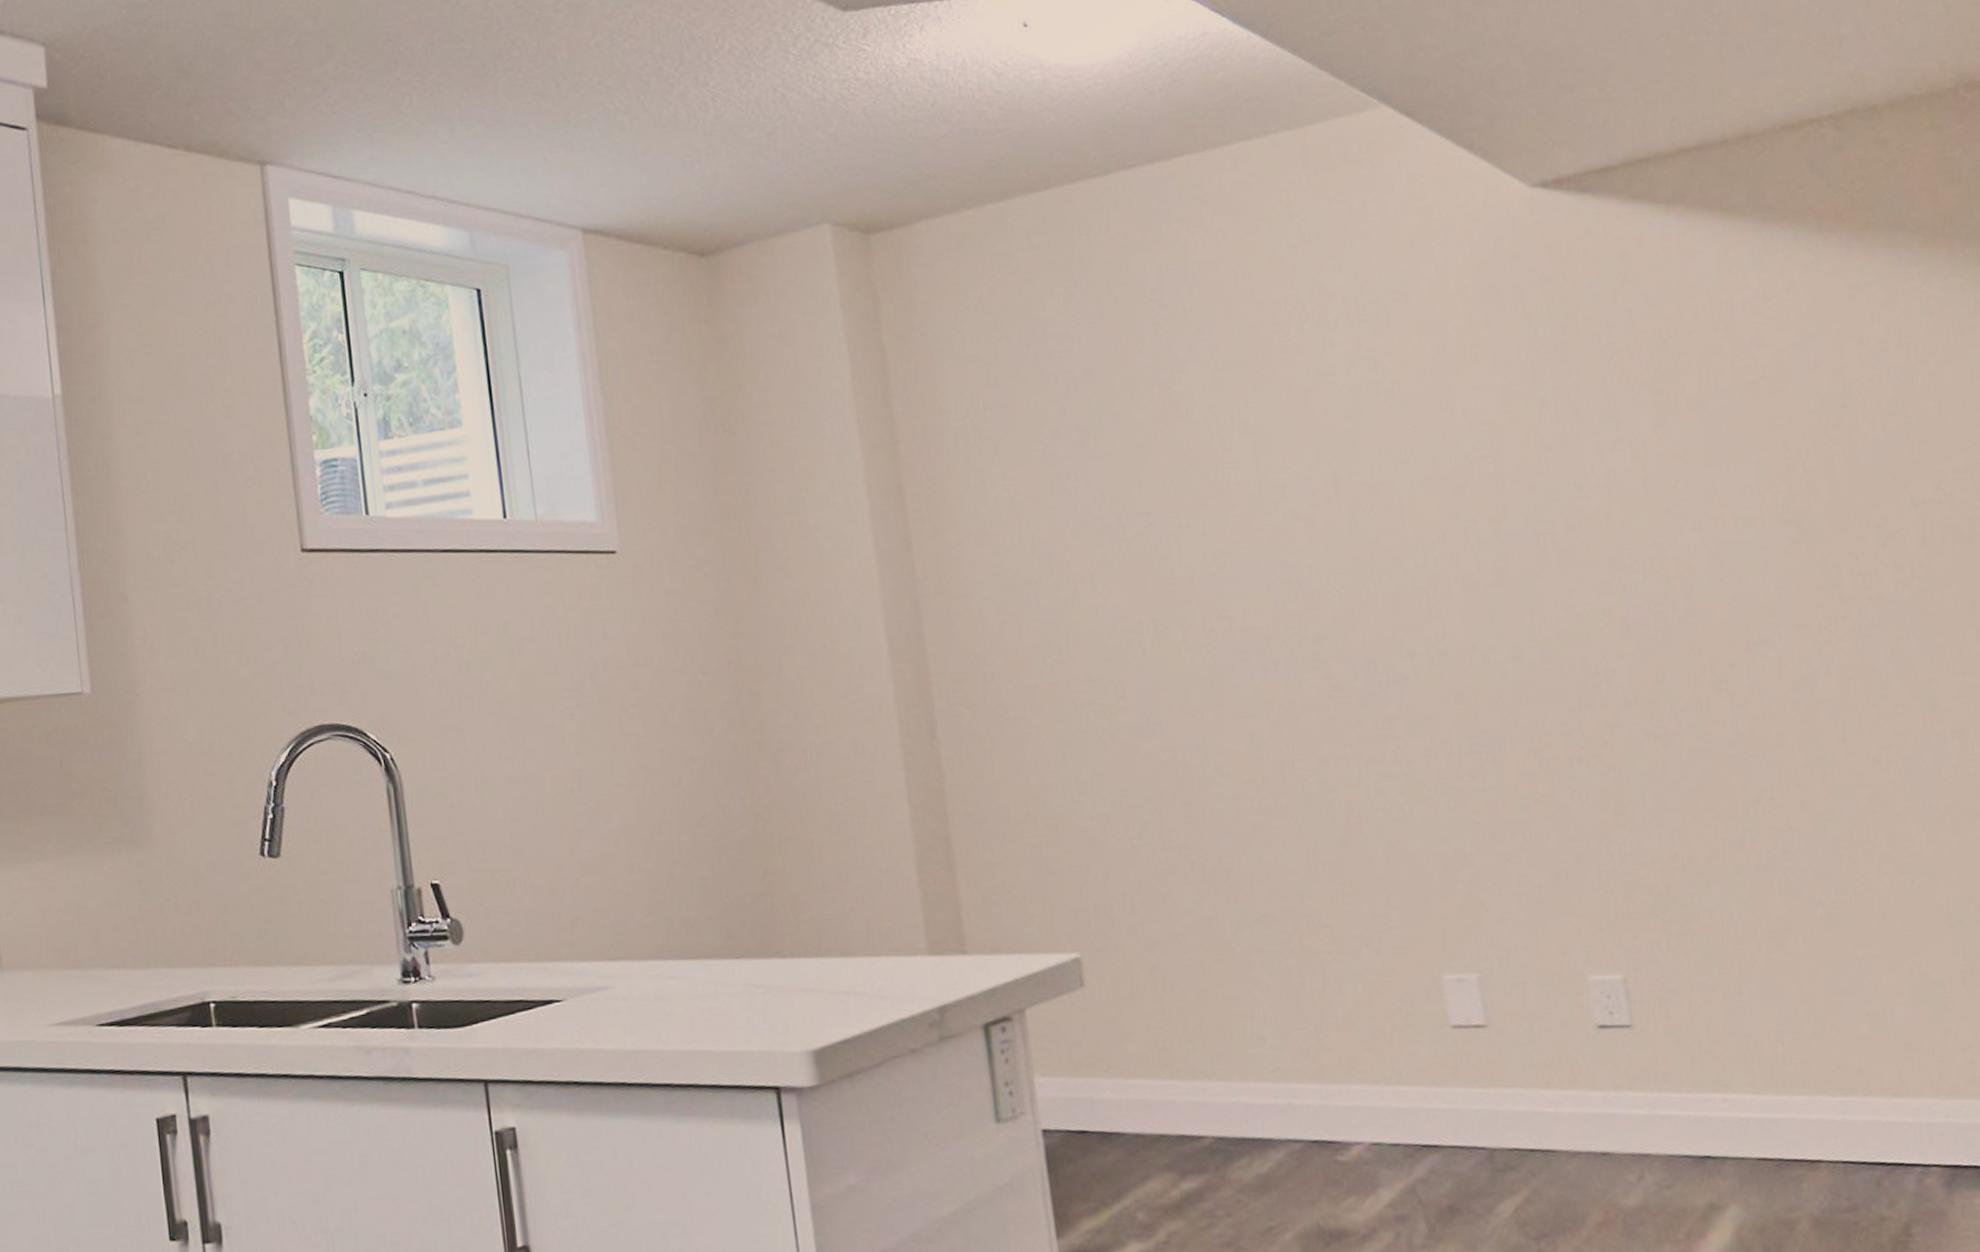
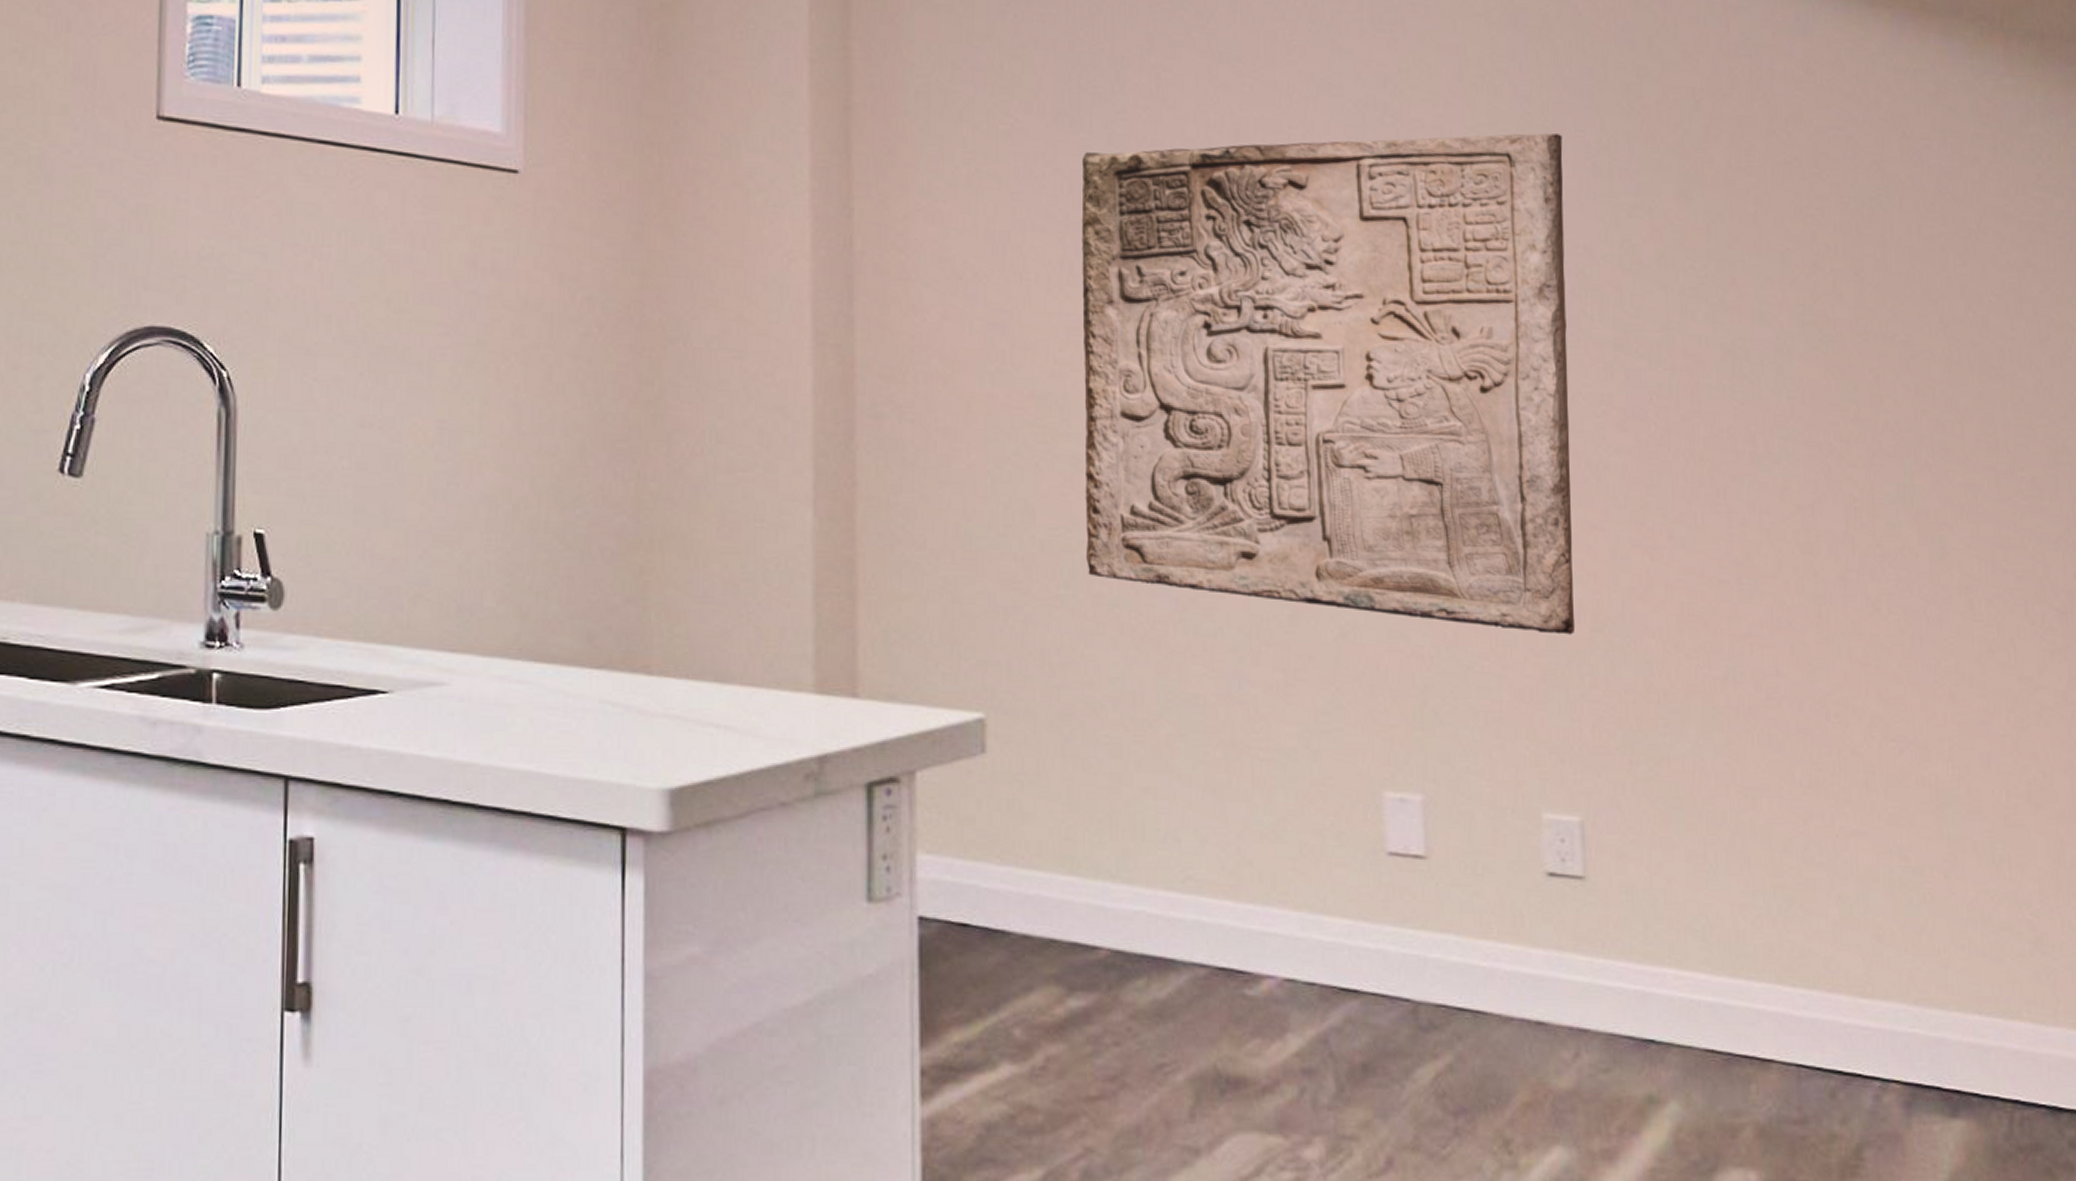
stone relief: none [1109,386,1601,827] -> present [1081,132,1576,635]

